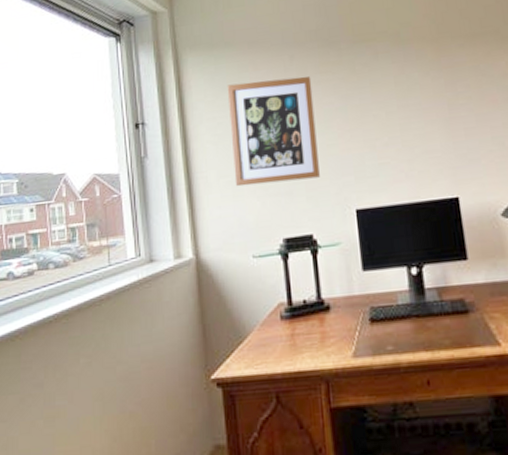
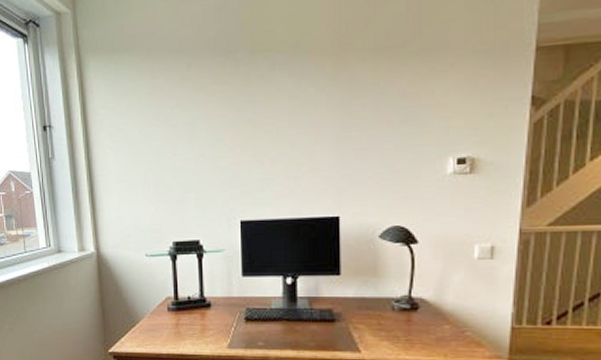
wall art: present [227,76,320,187] -> none [126,86,209,192]

